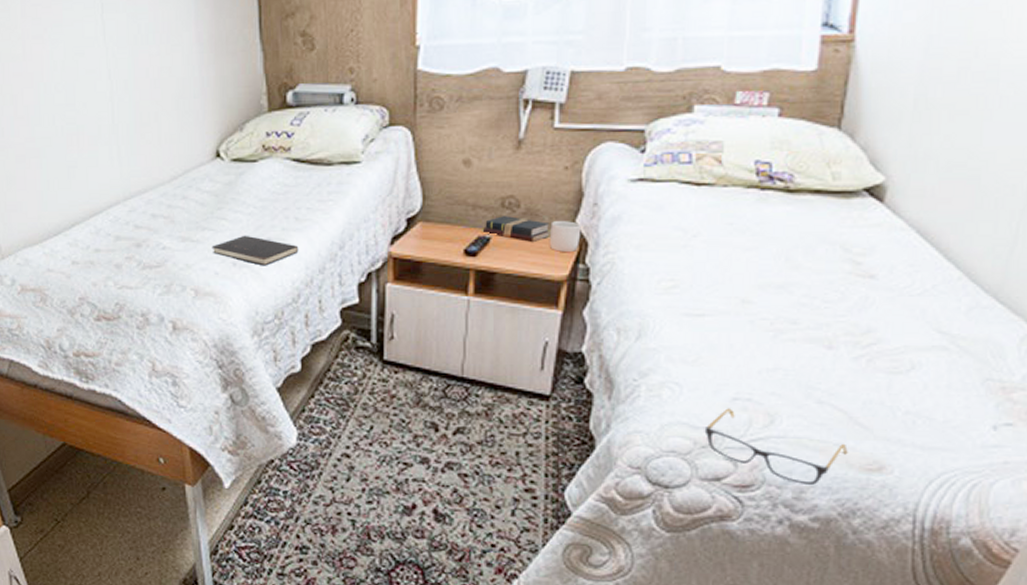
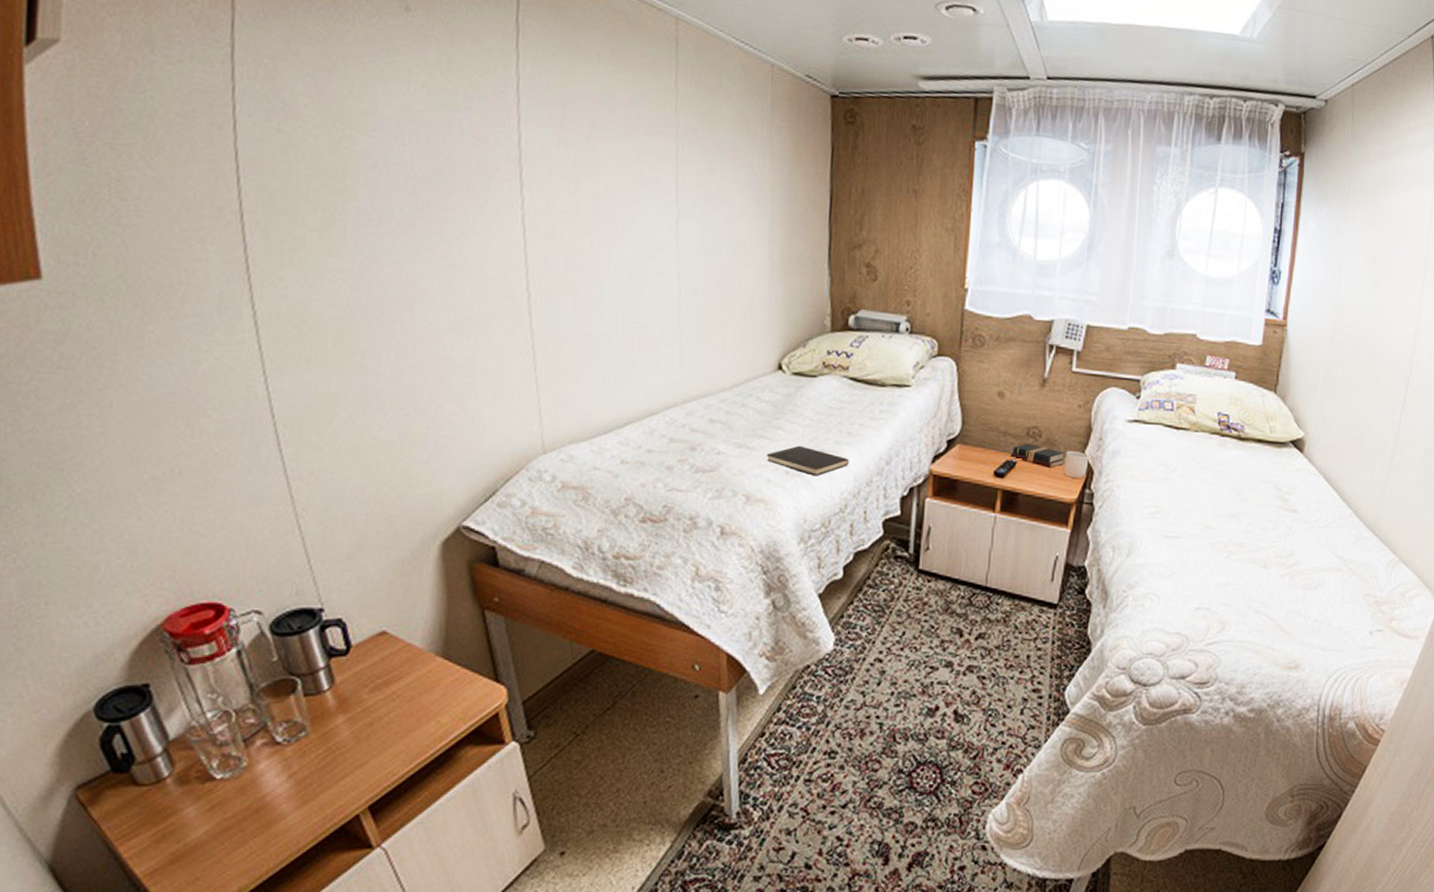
eyeglasses: present [704,408,848,486] -> none [1174,616,1275,682]

